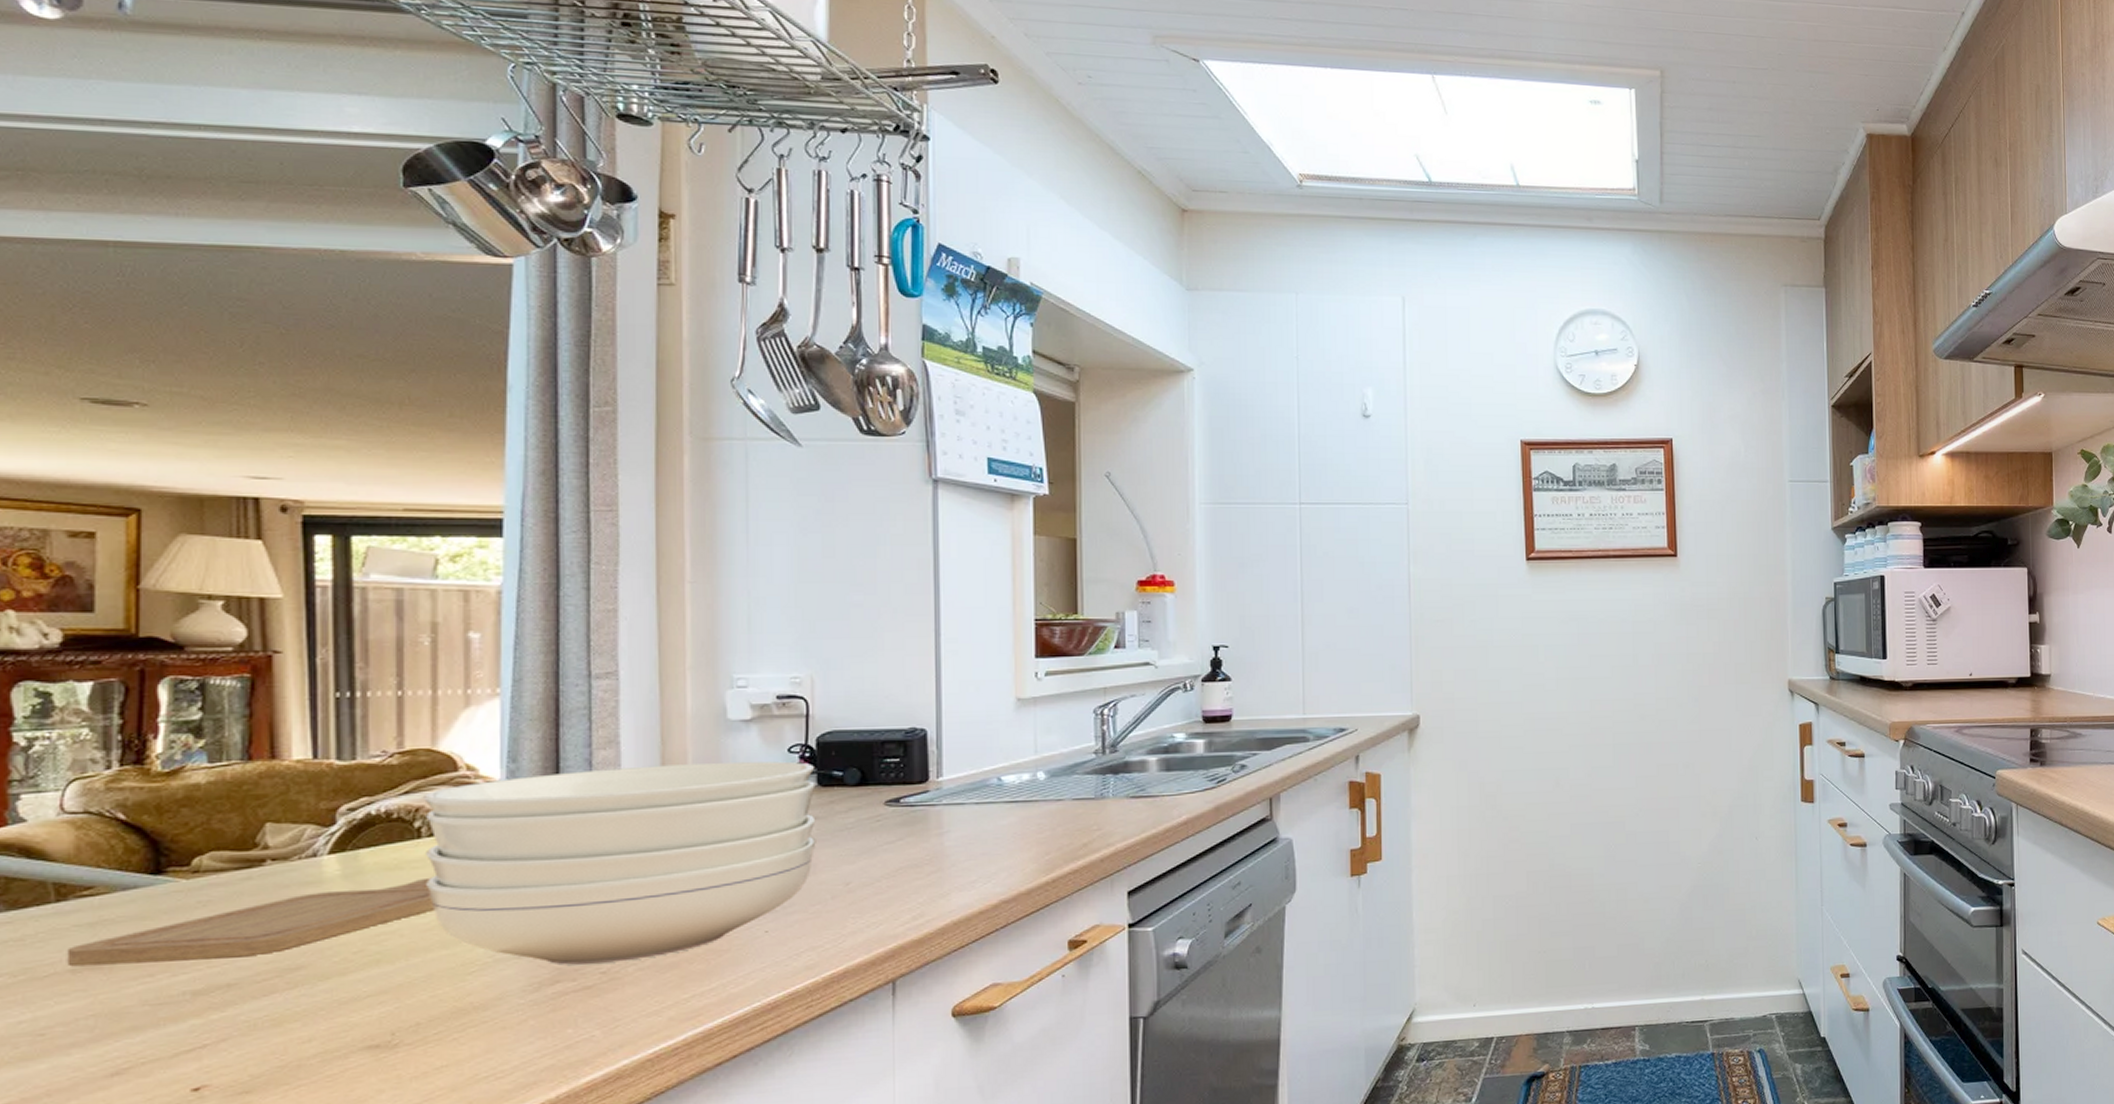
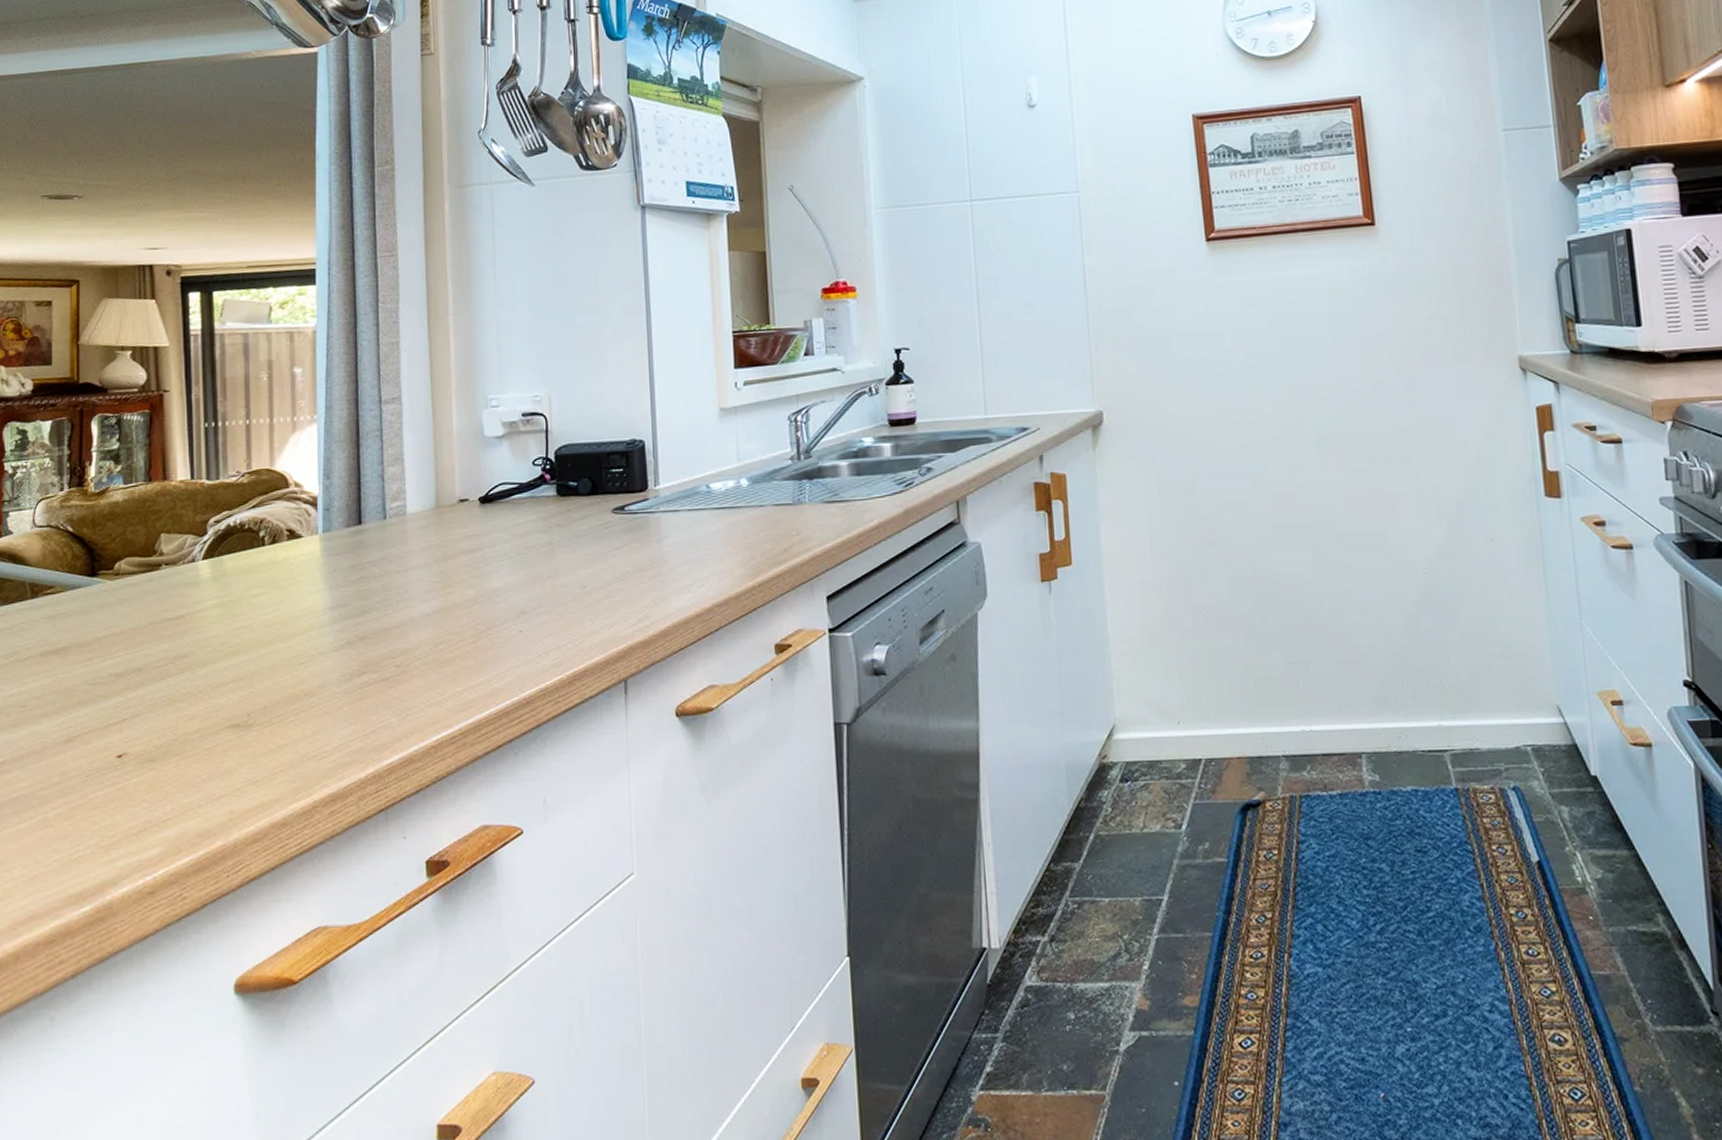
chopping board: present [67,877,434,966] -> none [38,580,275,651]
bowl: present [422,761,816,966] -> none [265,473,558,659]

